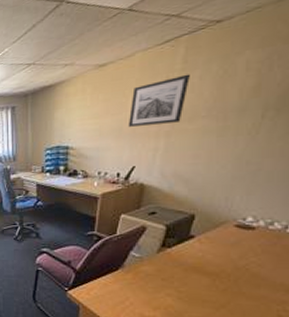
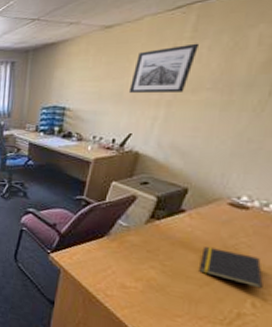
notepad: none [214,270,277,306] -> present [199,247,263,289]

